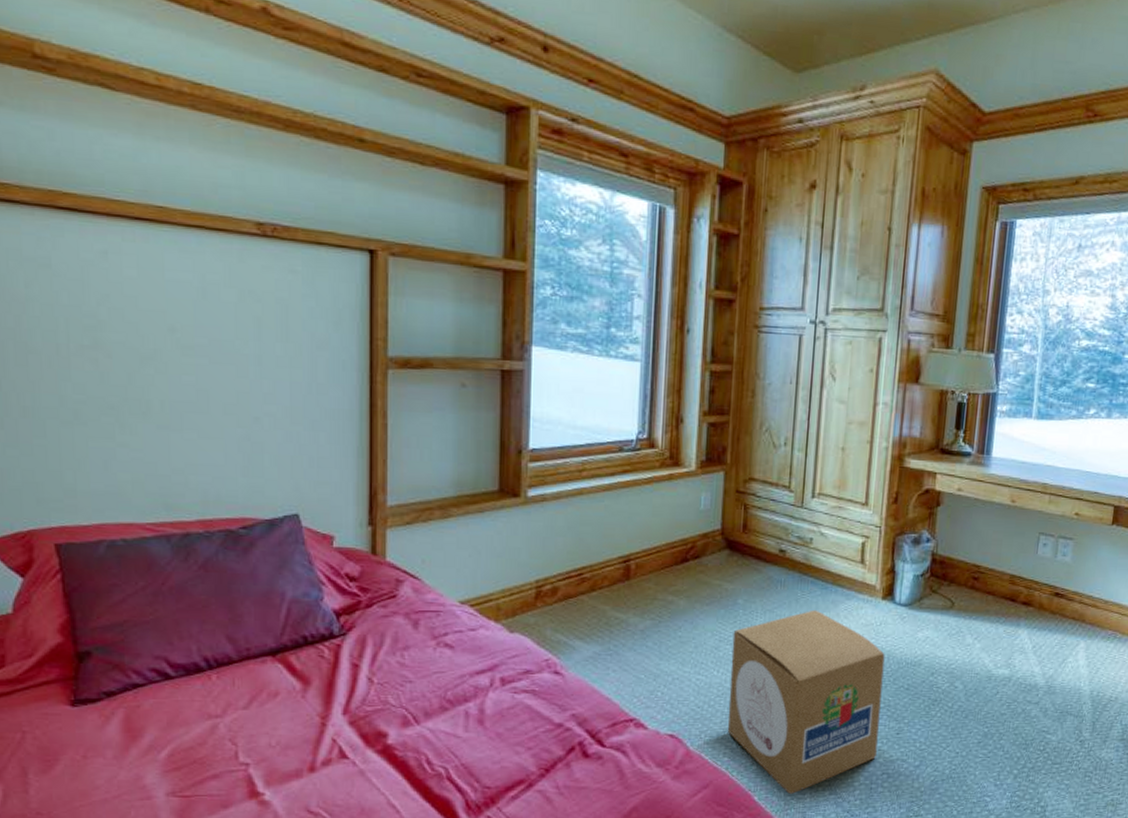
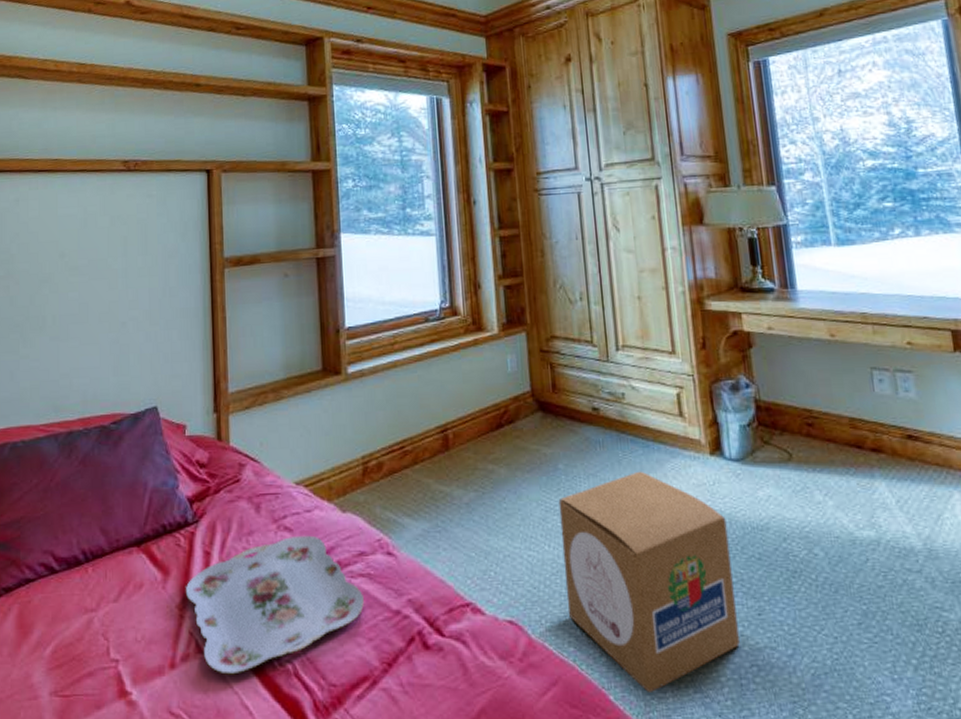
serving tray: none [328,652,526,778] -> present [185,535,364,675]

